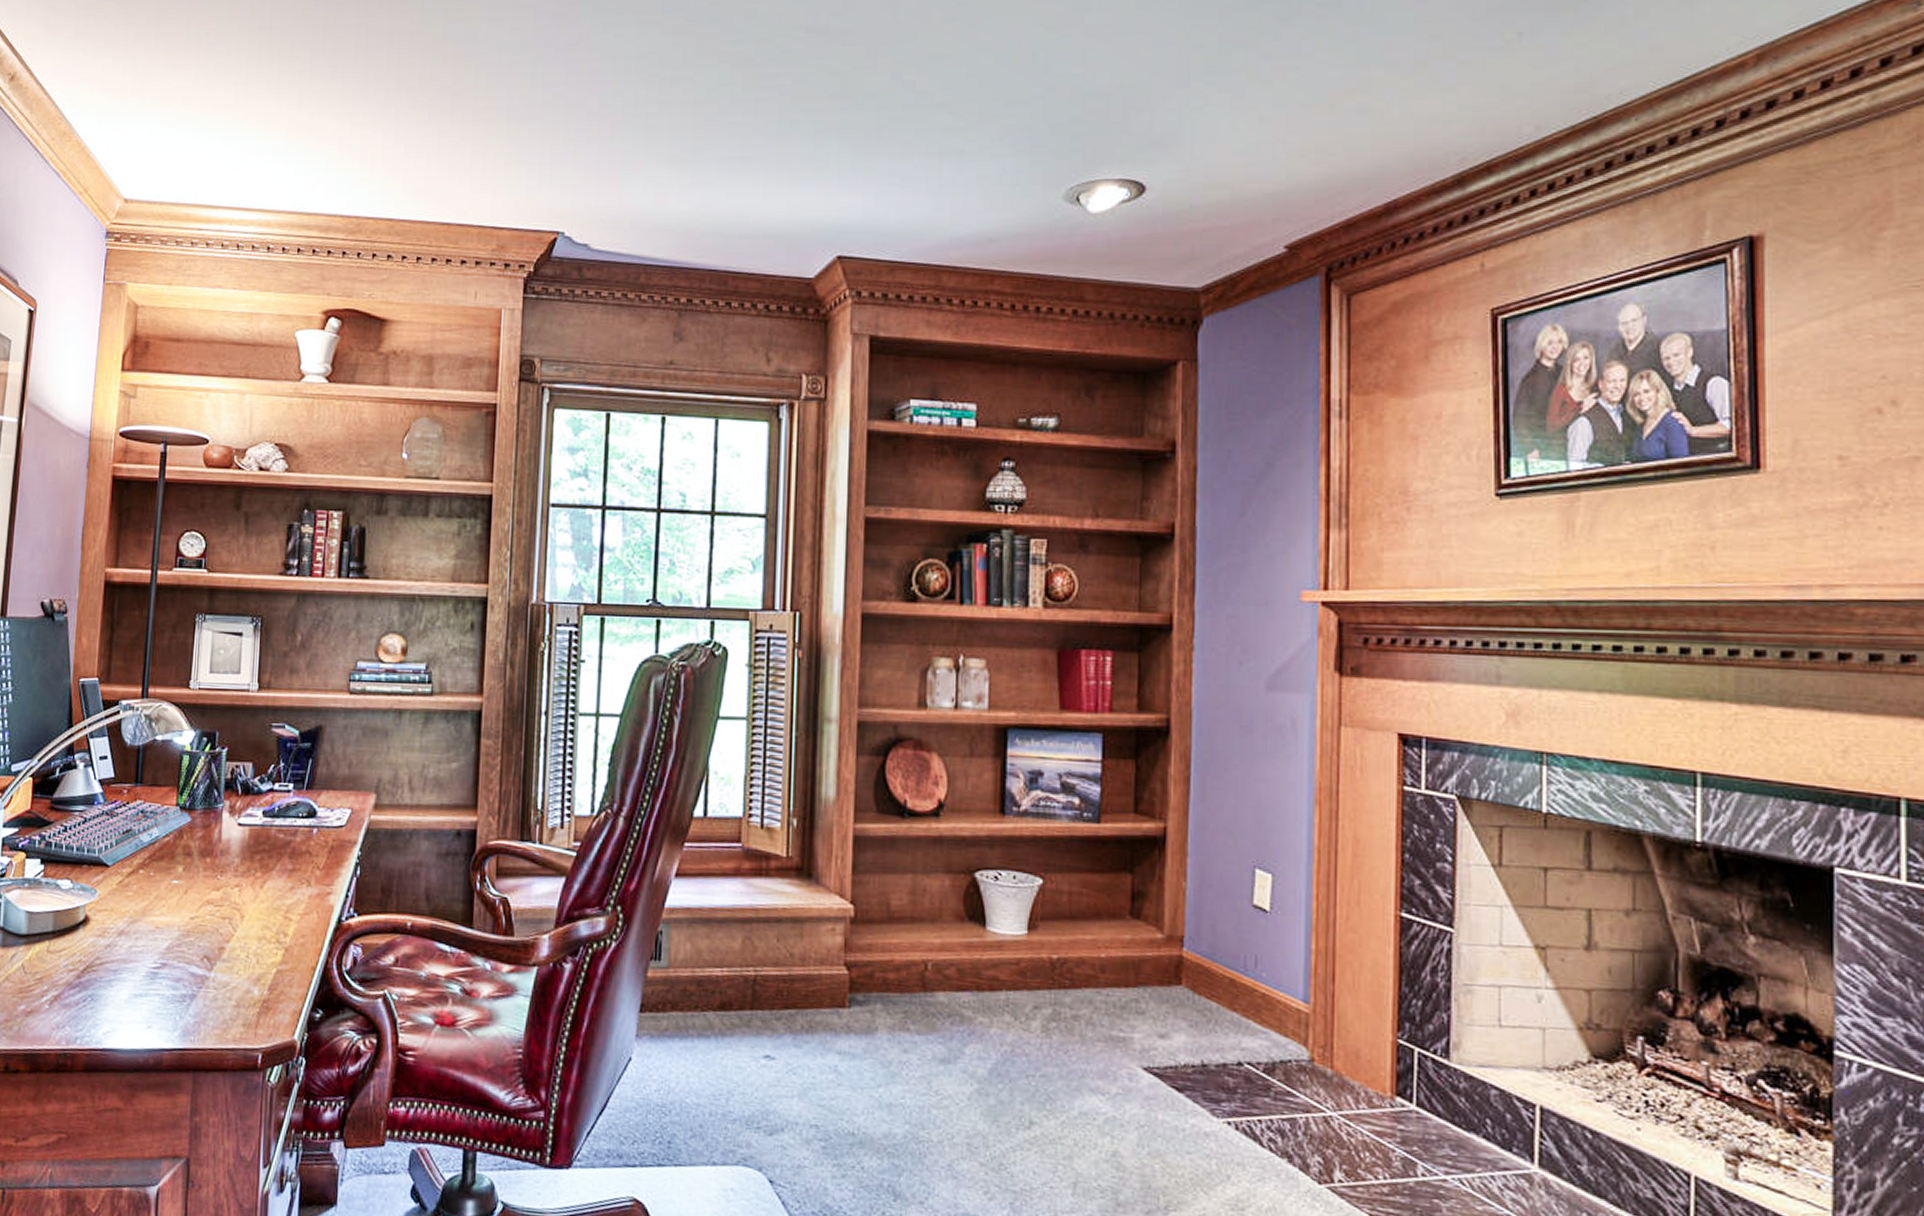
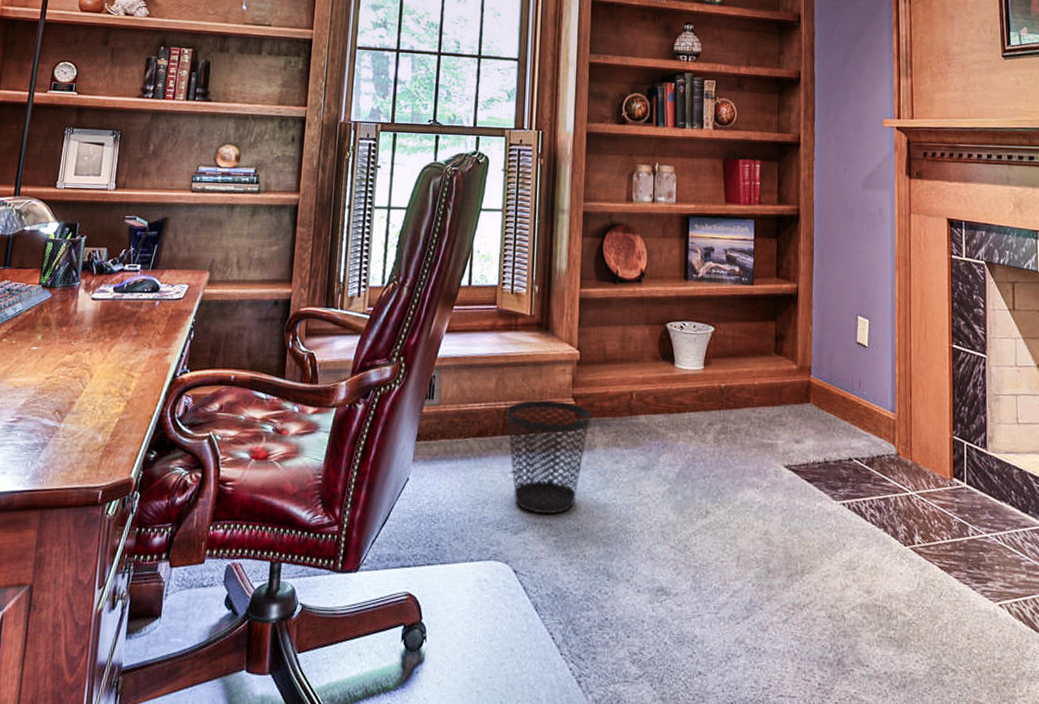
wastebasket: none [756,965,869,1113] -> present [506,399,591,514]

